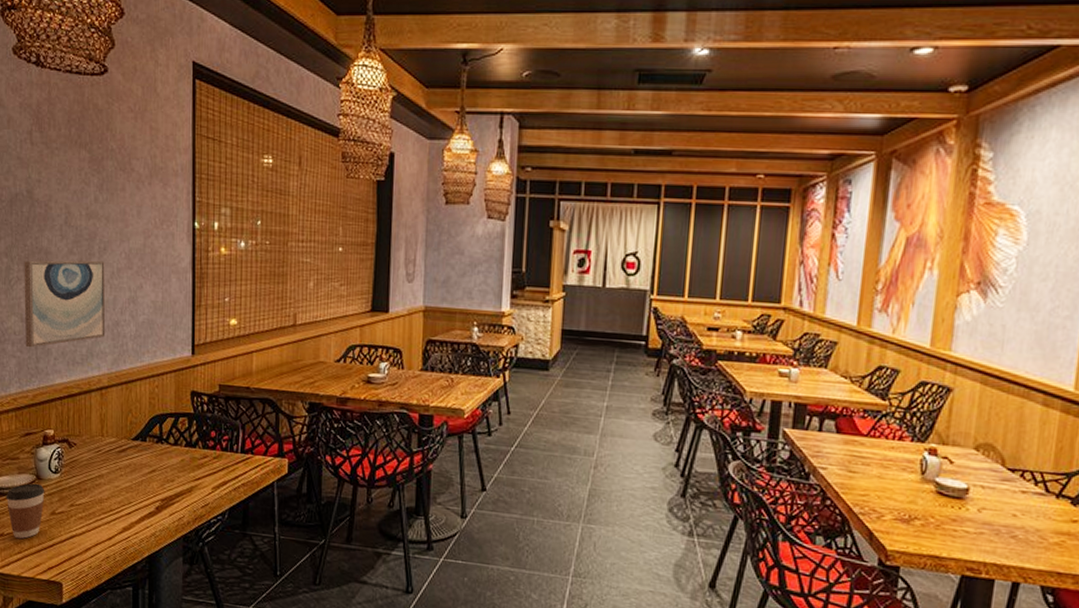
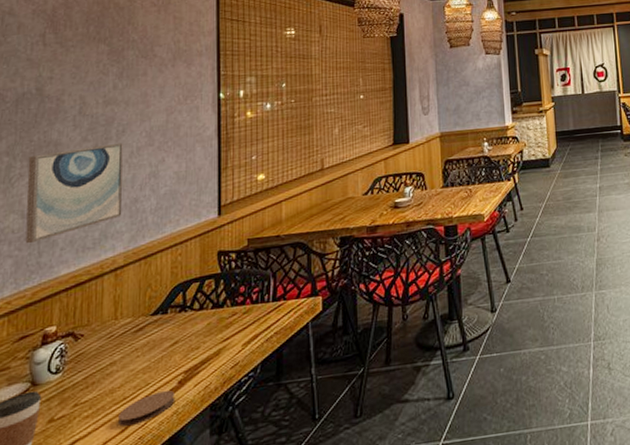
coaster: none [105,512,153,536] -> present [117,390,175,427]

